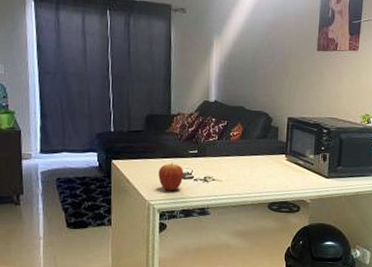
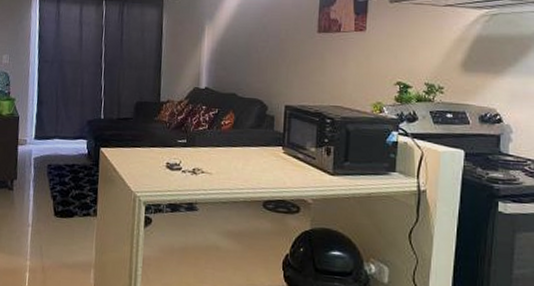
fruit: present [158,162,184,191] -> none [145,152,172,183]

